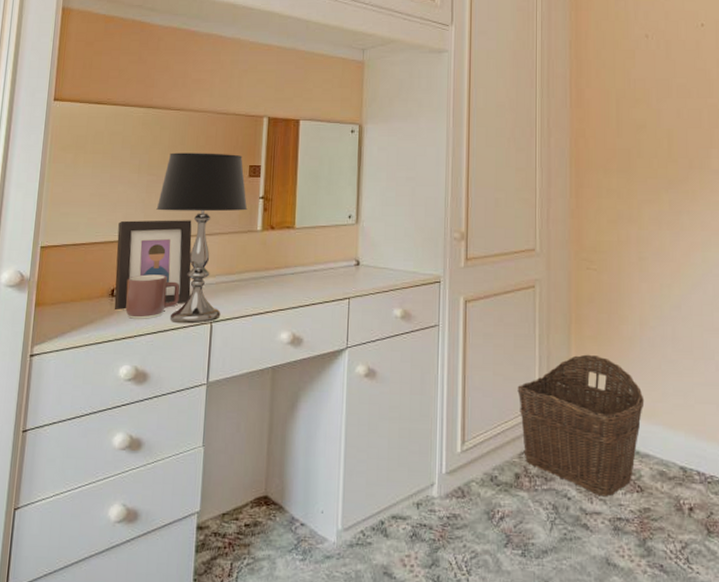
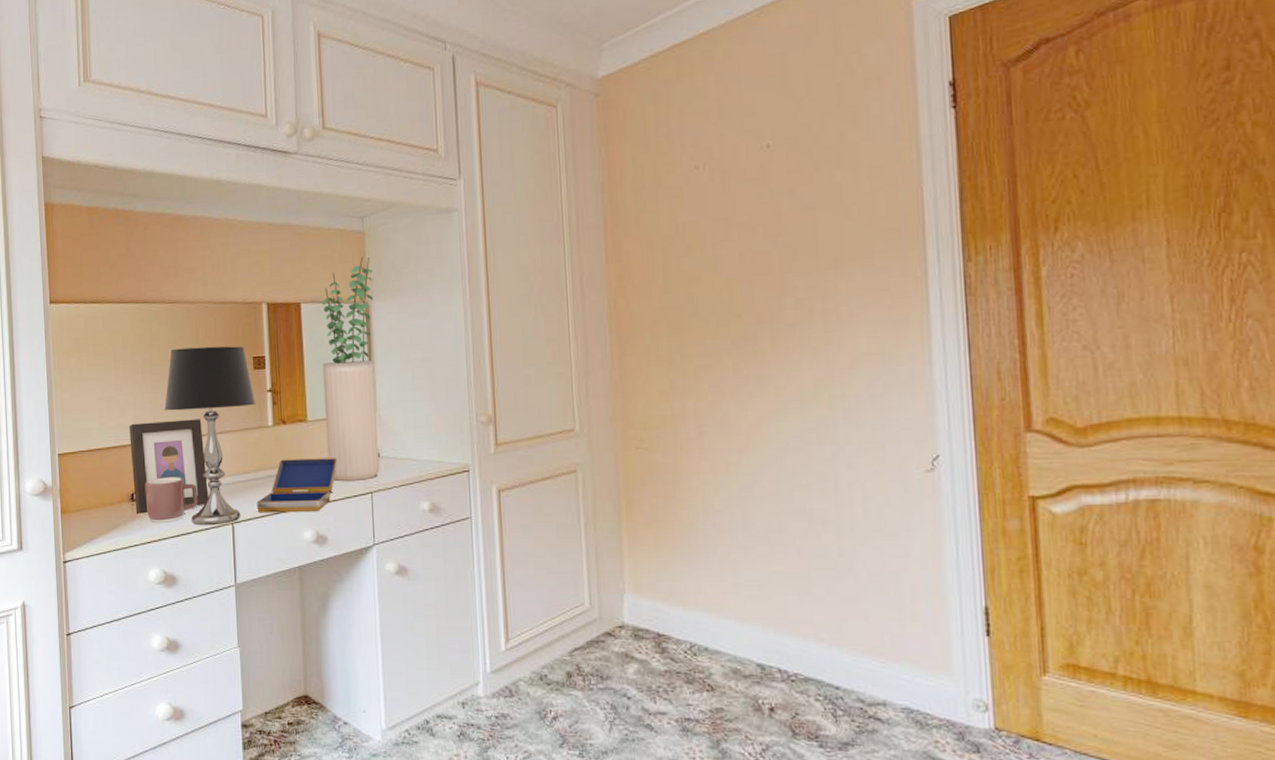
jewelry box: none [237,263,320,315] -> present [256,458,338,513]
vase: none [310,83,368,287] -> present [322,256,379,482]
wicker basket: present [517,354,645,497] -> none [563,543,712,696]

